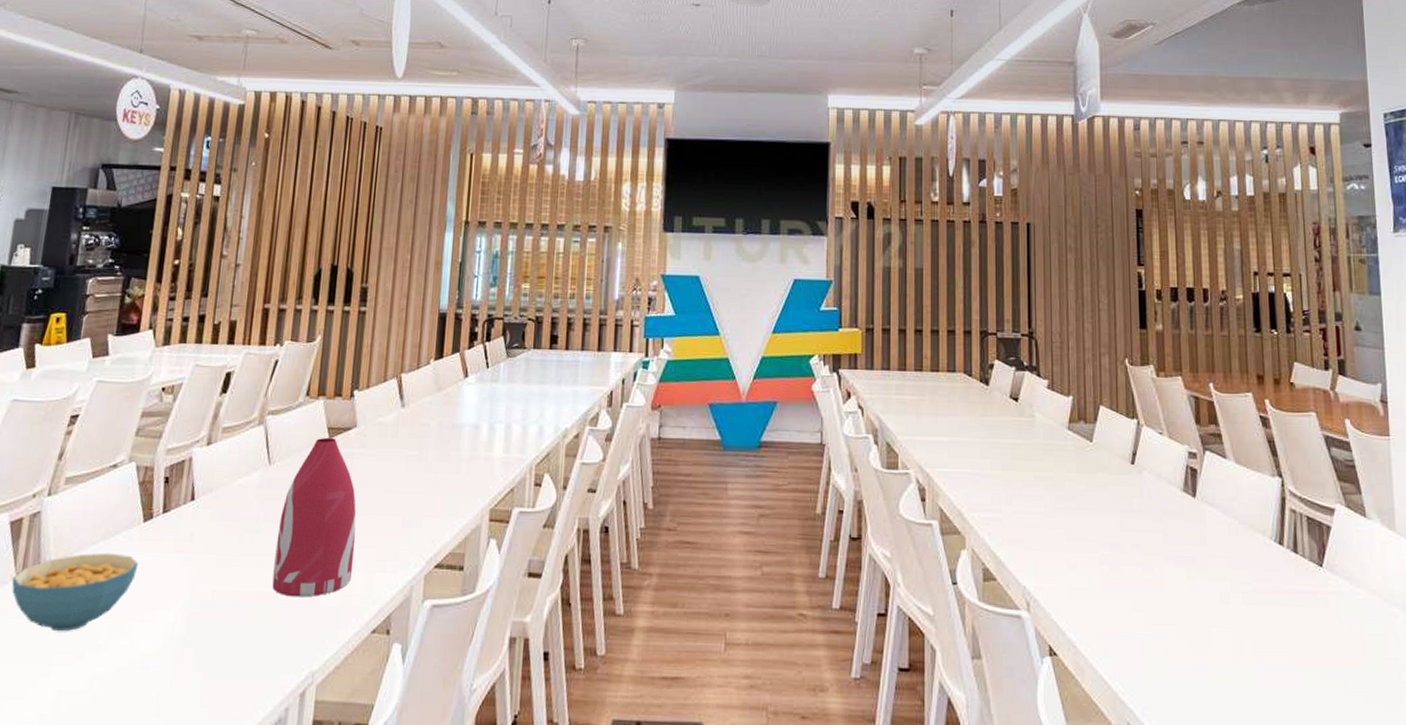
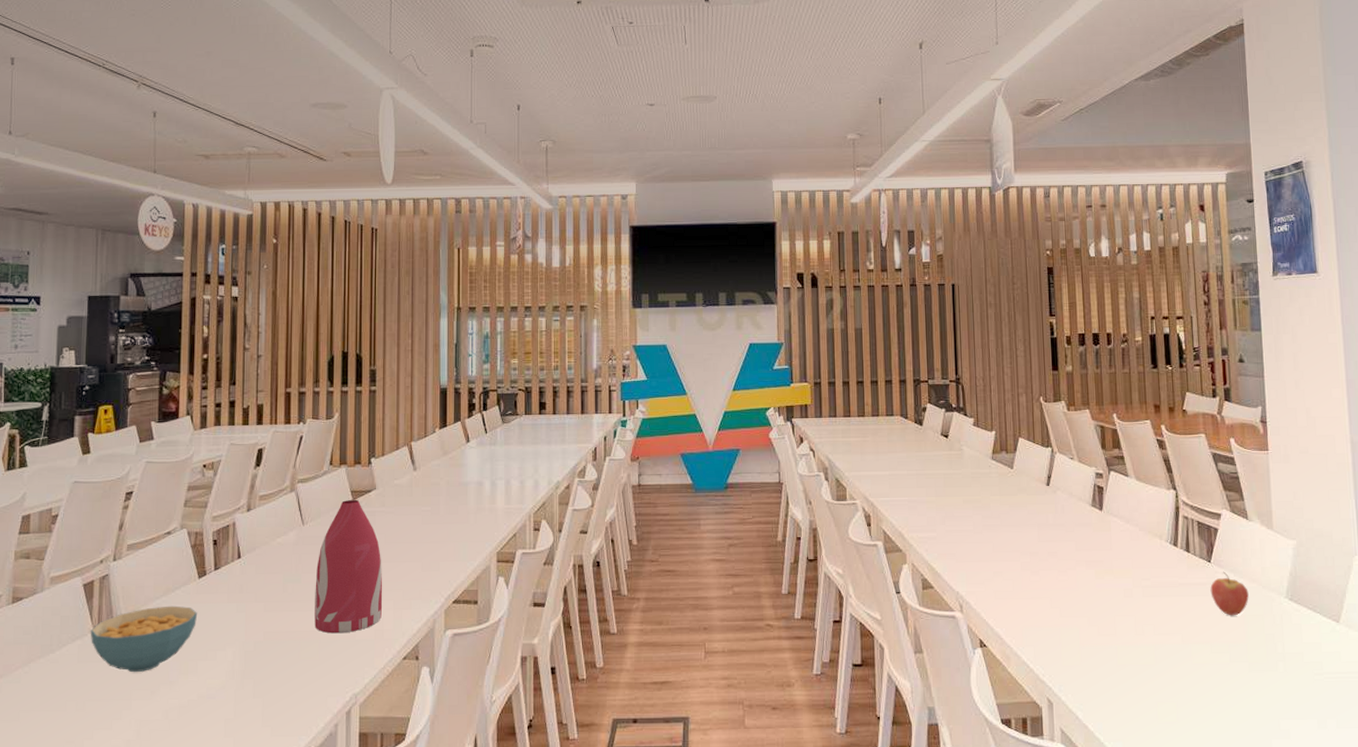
fruit: none [1322,578,1368,634] -> present [1210,571,1249,616]

